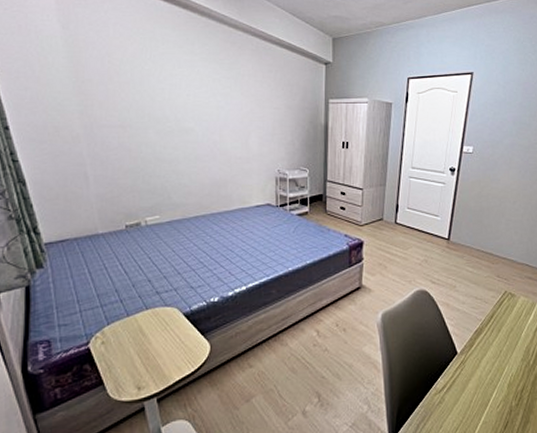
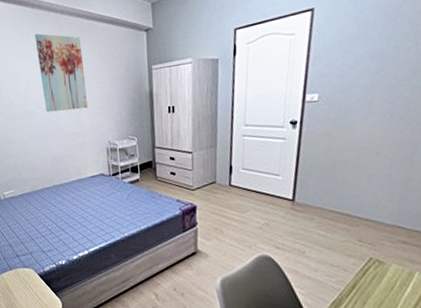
wall art: none [201,45,257,133] -> present [35,33,87,113]

